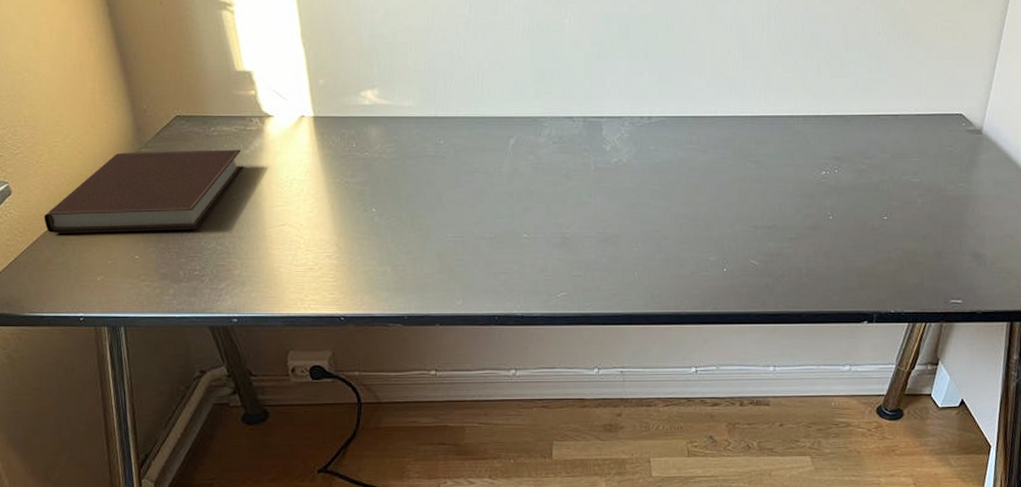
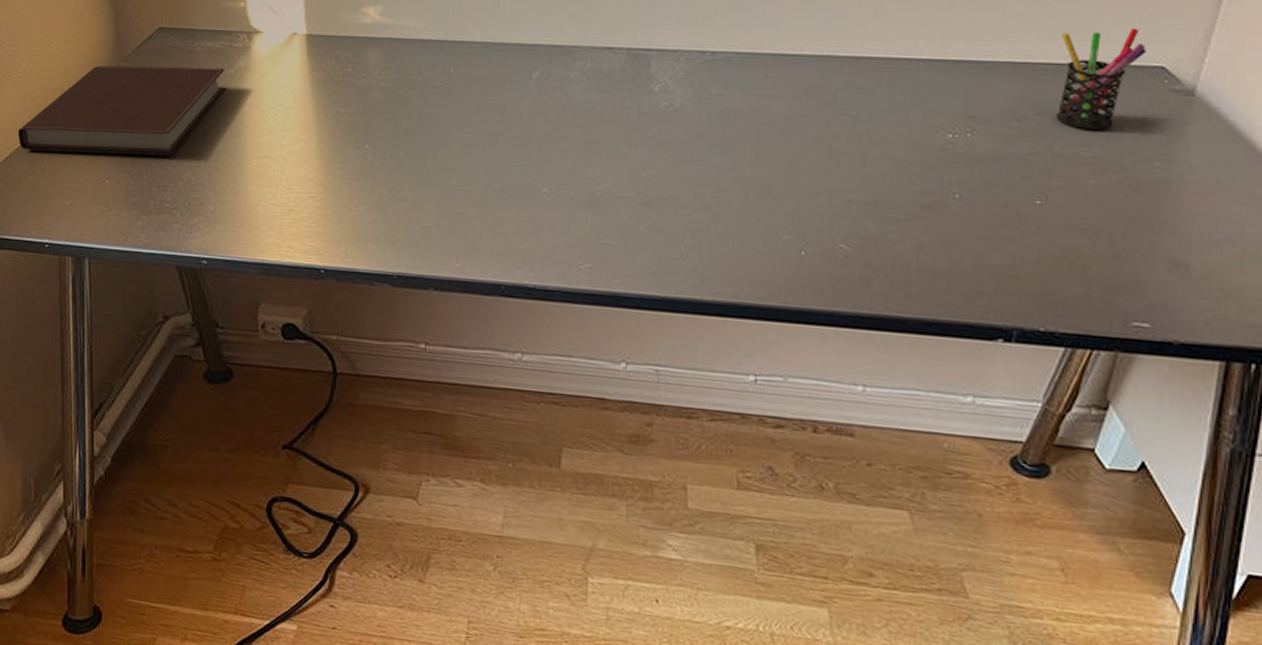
pen holder: none [894,86,950,162] -> present [1056,28,1147,130]

